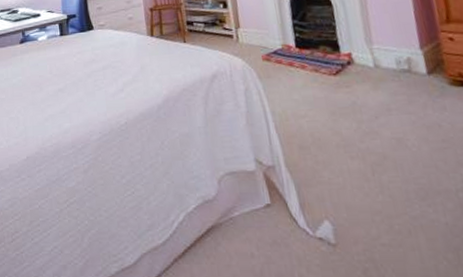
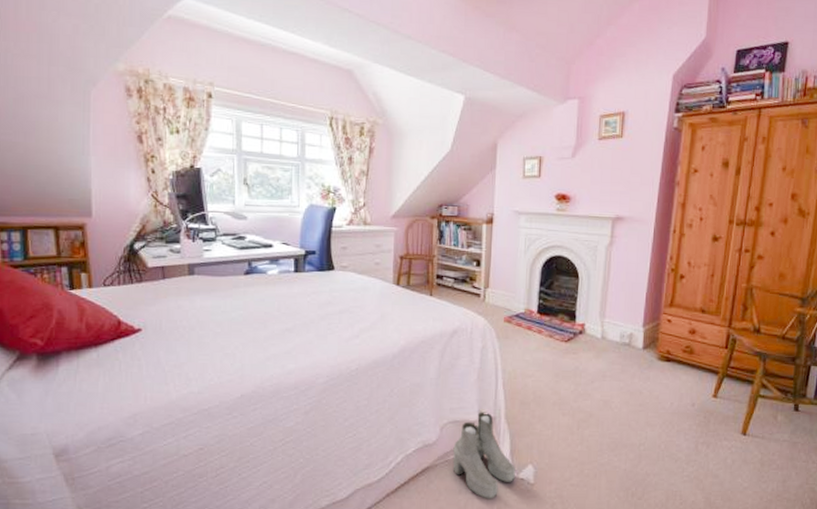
boots: none [235,160,312,264] -> present [452,412,515,499]

